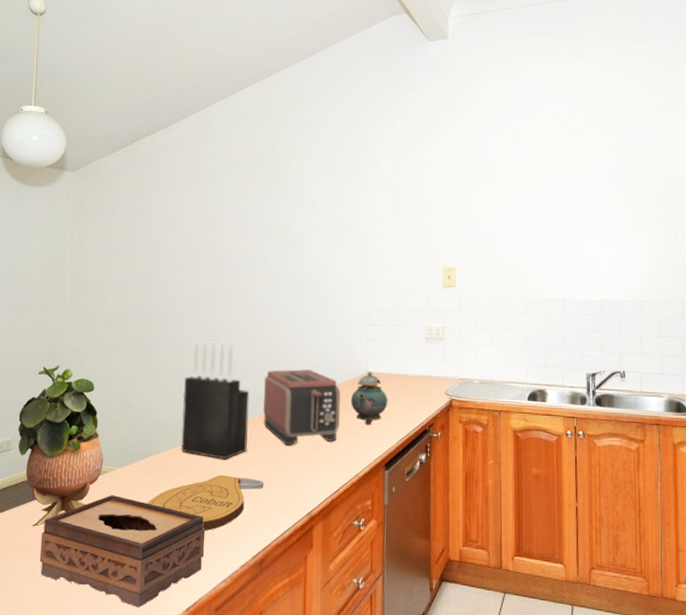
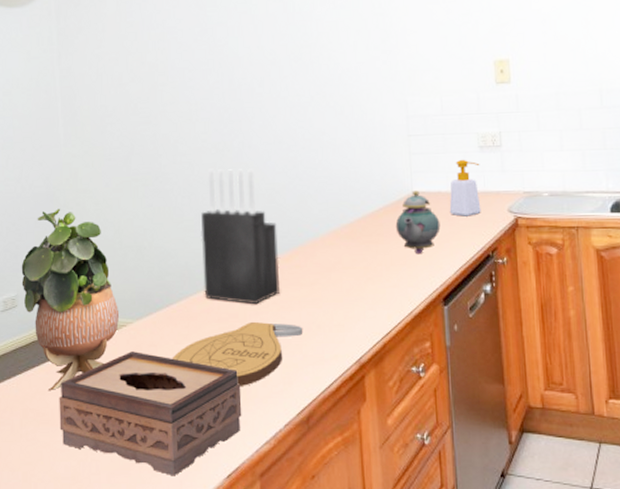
toaster: present [263,369,341,446] -> none [293,194,386,284]
soap bottle: none [396,347,425,396] -> present [449,159,481,217]

